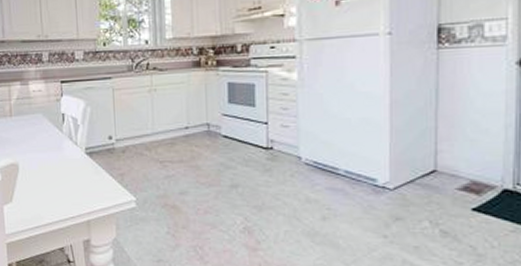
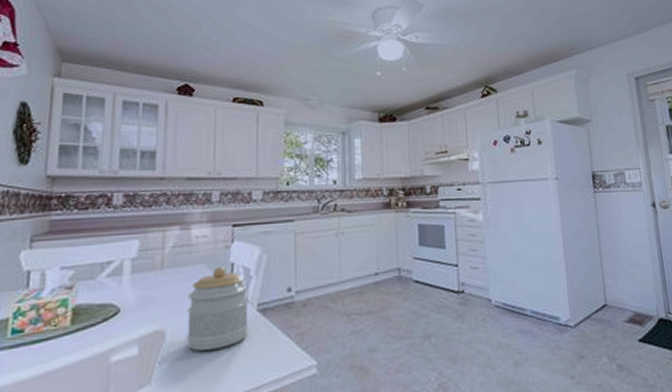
jar: none [32,116,79,181] -> present [187,267,249,351]

